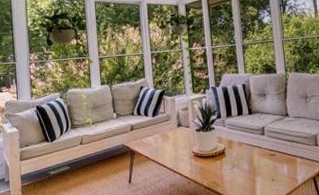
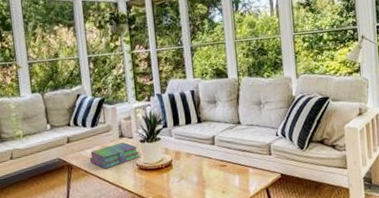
stack of books: none [151,130,195,156] -> present [90,141,140,170]

